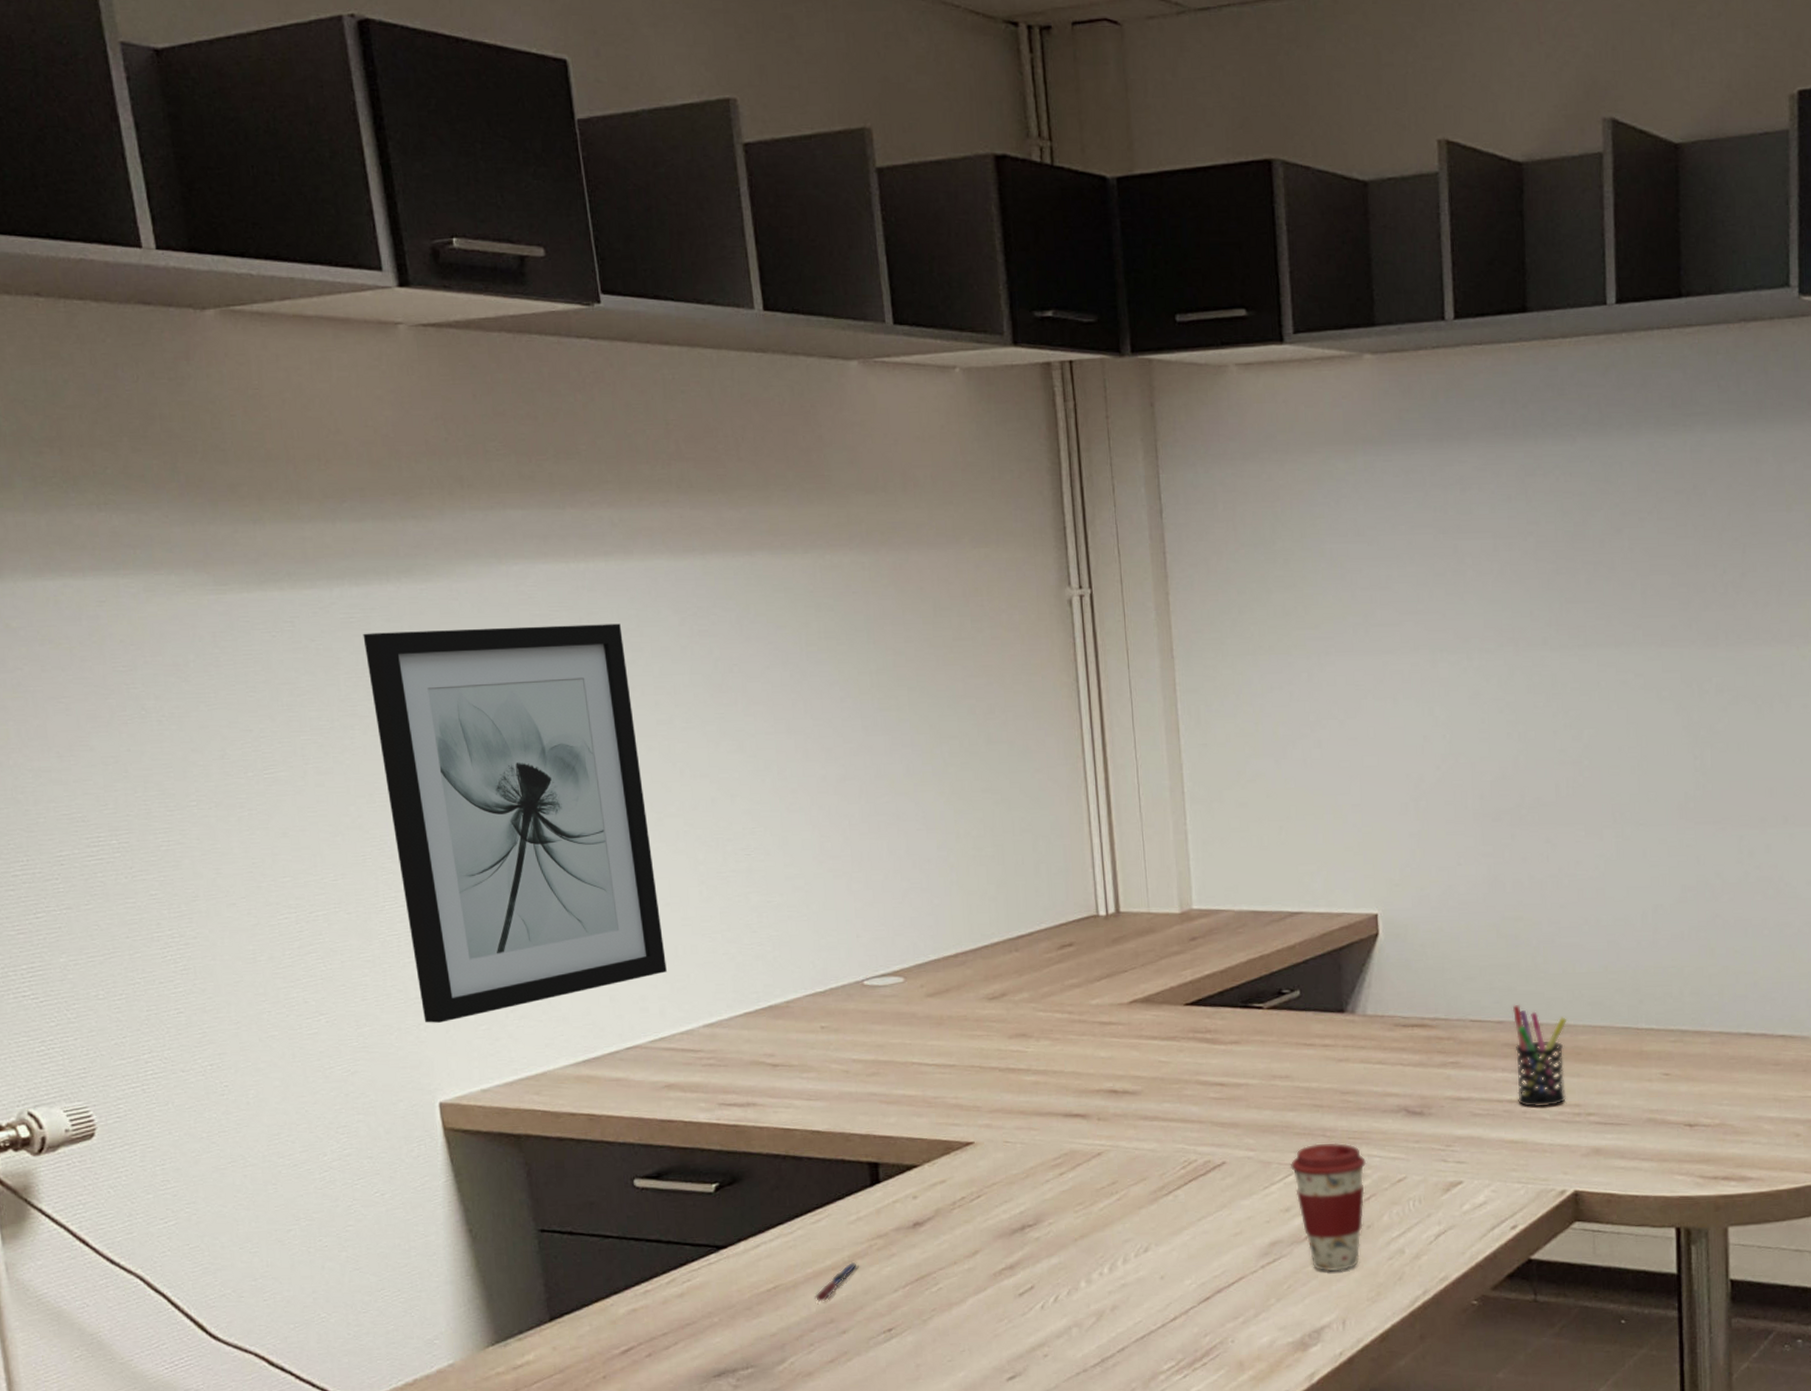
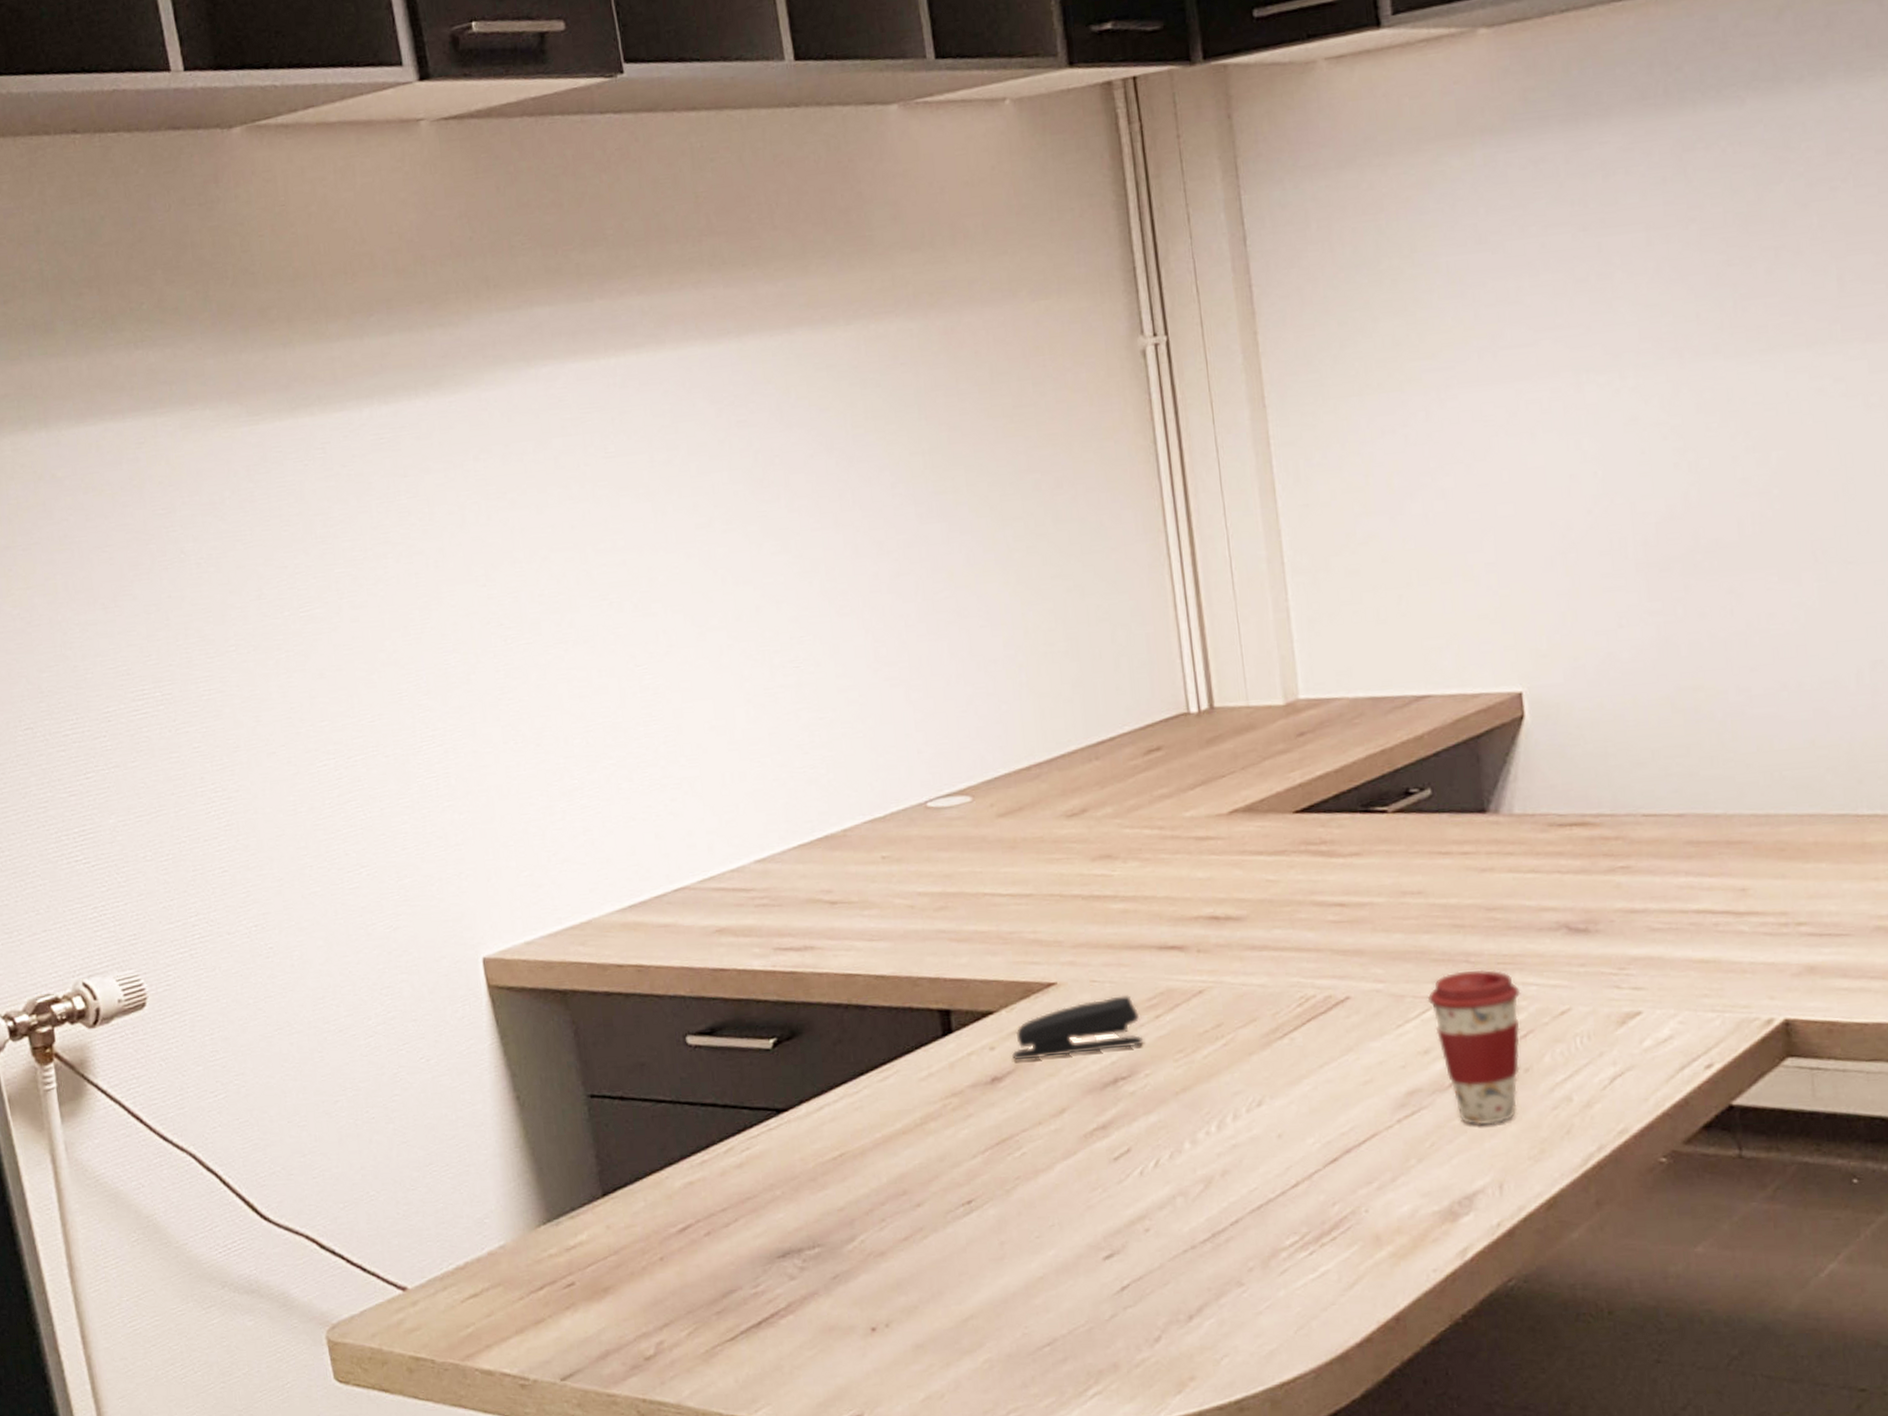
wall art: present [363,623,667,1023] -> none [393,421,714,872]
pen: present [813,1261,859,1302] -> none [883,1124,932,1171]
stapler: none [931,1155,1049,1208] -> present [1011,995,1144,1059]
pen holder: present [1512,1005,1567,1107] -> none [1695,793,1768,918]

